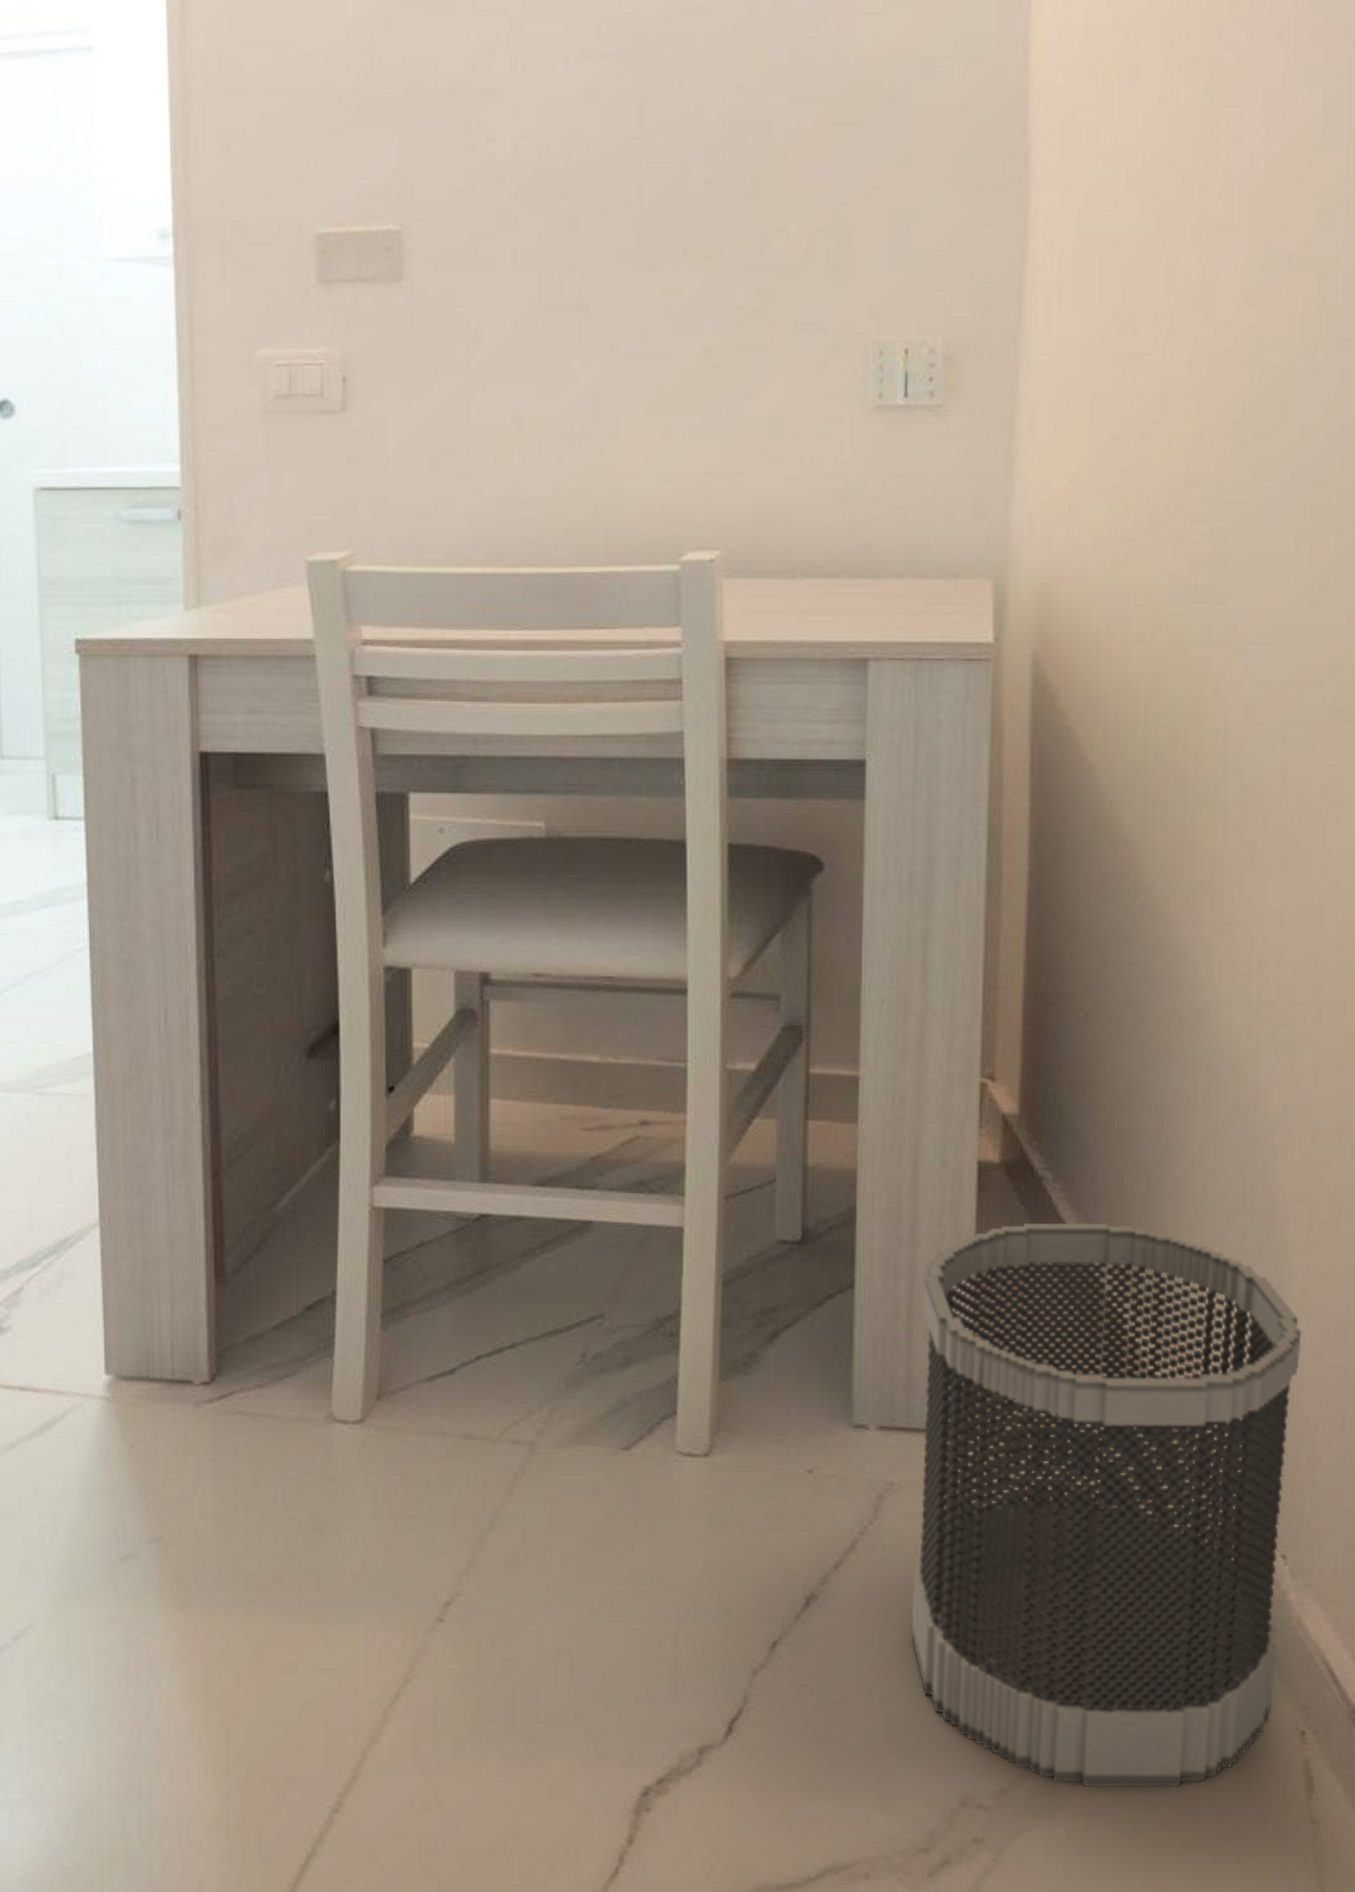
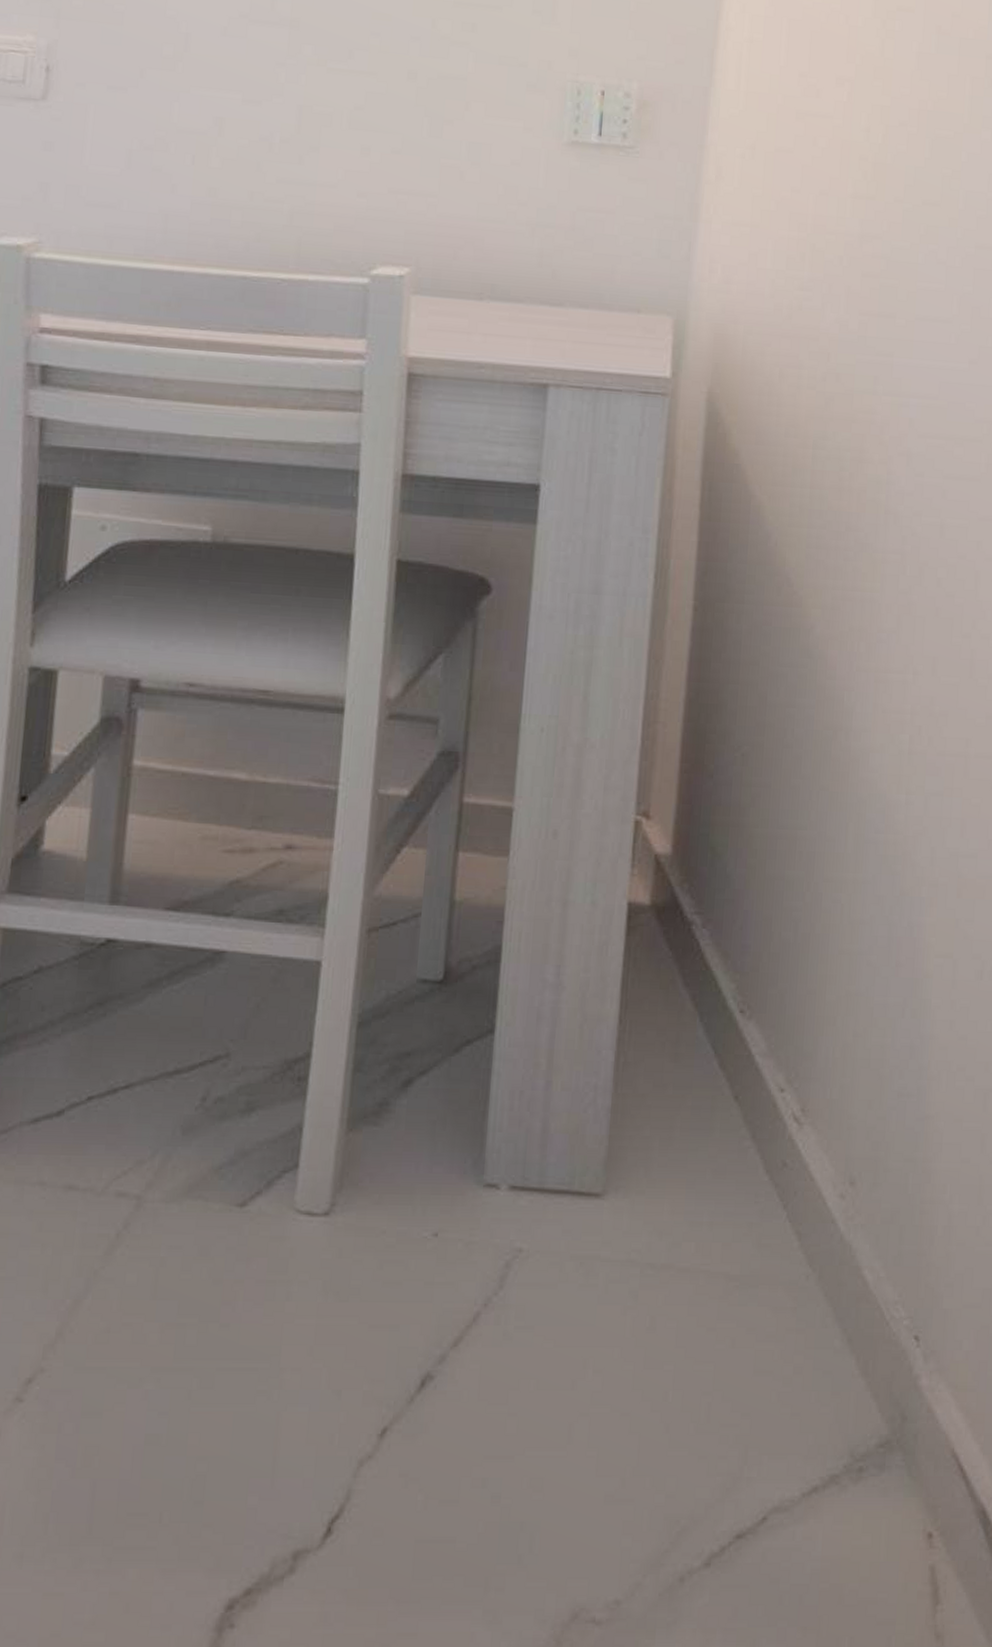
wastebasket: present [911,1222,1302,1788] -> none [530,970,942,1598]

